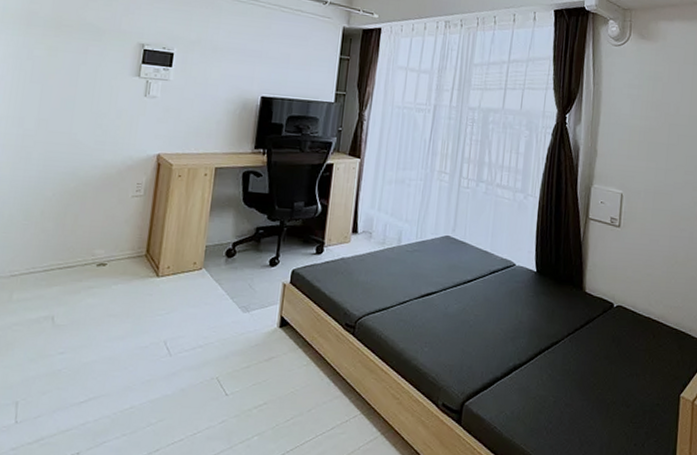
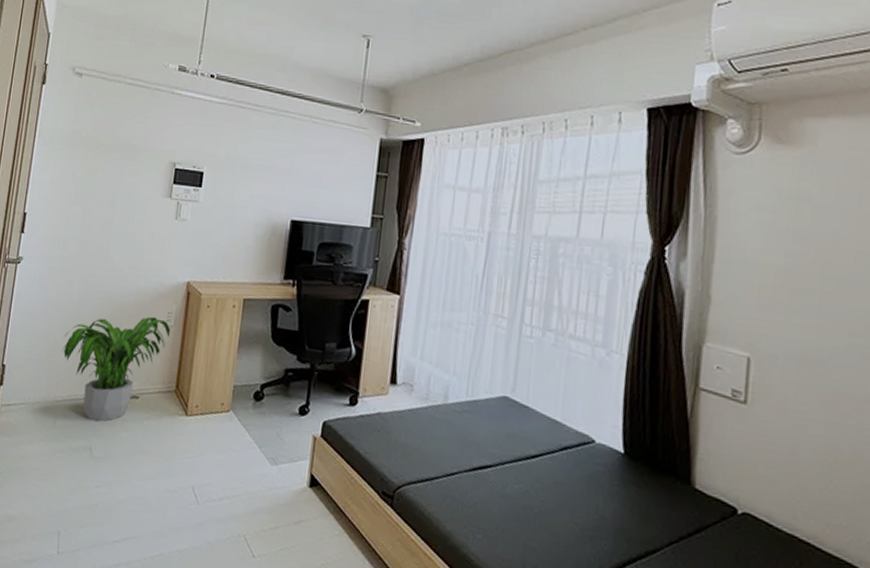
potted plant: none [17,187,141,291] -> present [61,316,171,422]

